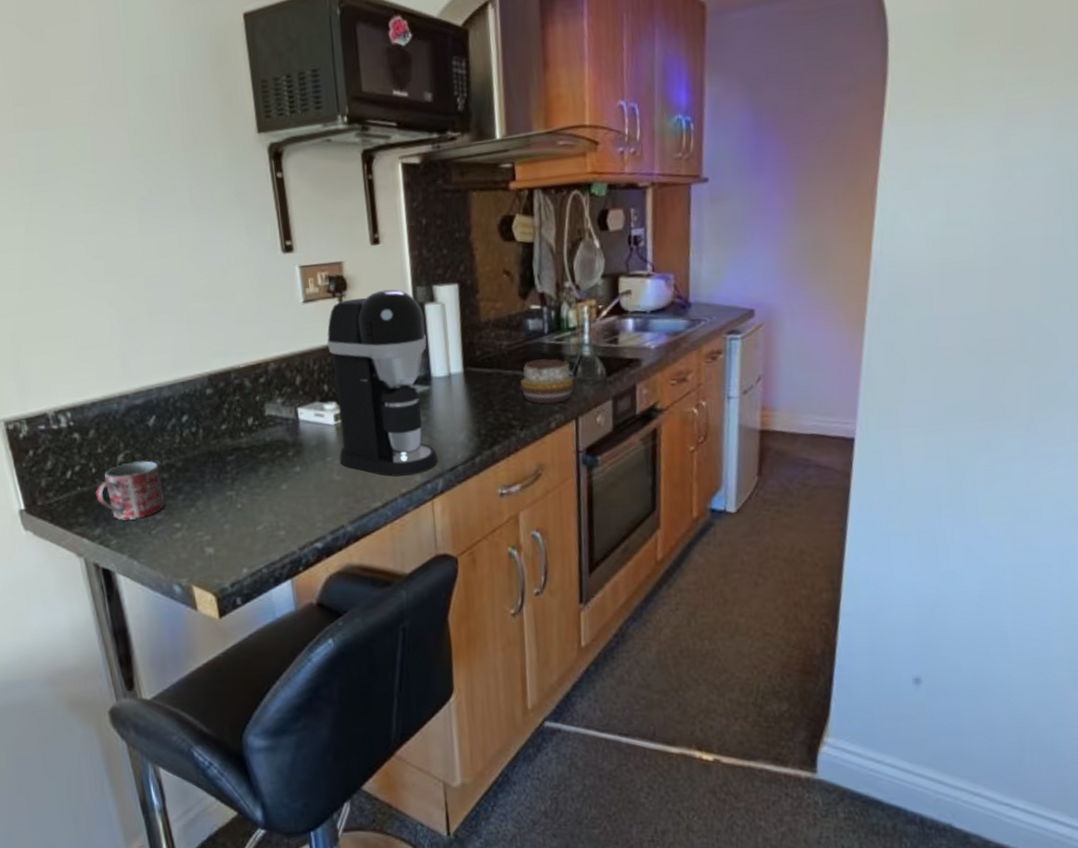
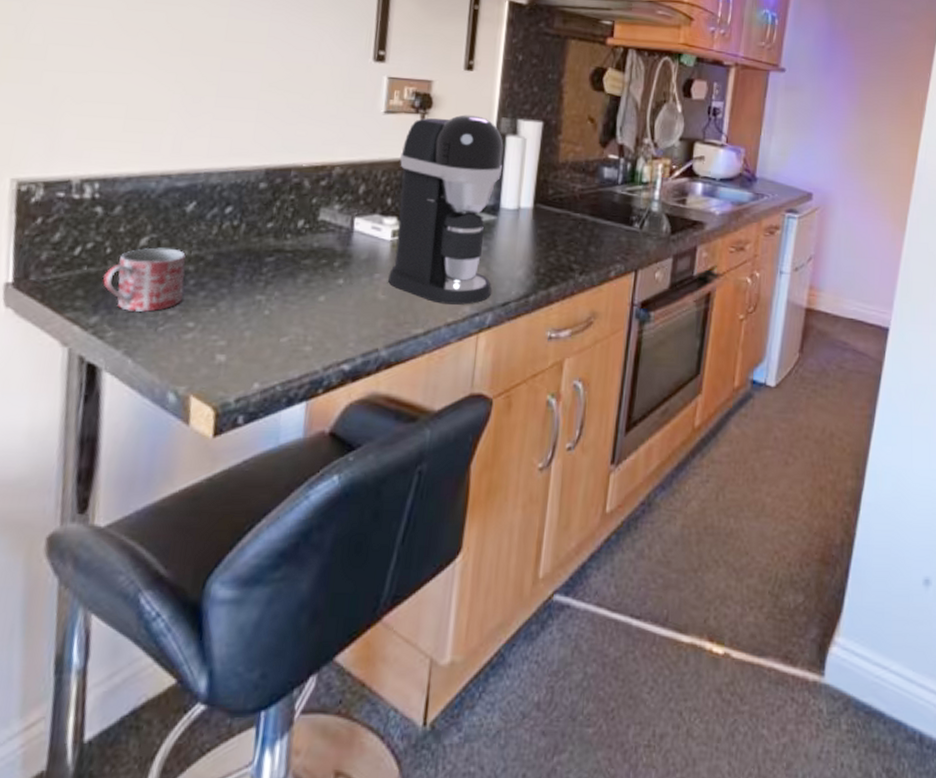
decorative bowl: present [520,359,574,404] -> none [586,207,639,253]

